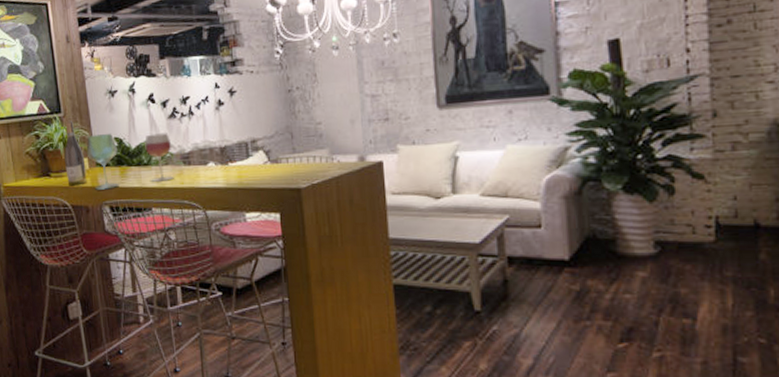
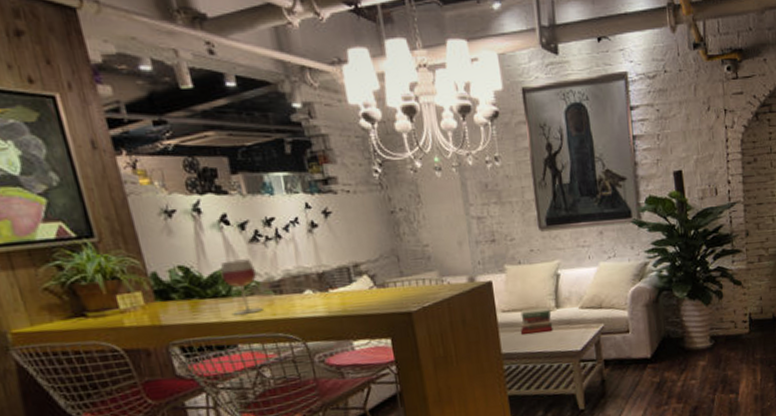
wine bottle: present [64,121,87,186] -> none [102,247,144,327]
wine glass: present [86,133,119,190] -> none [137,260,191,329]
books: none [411,192,448,221] -> present [520,307,553,335]

